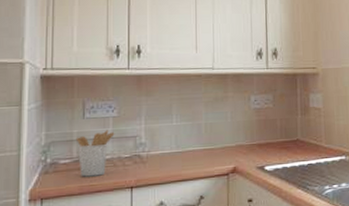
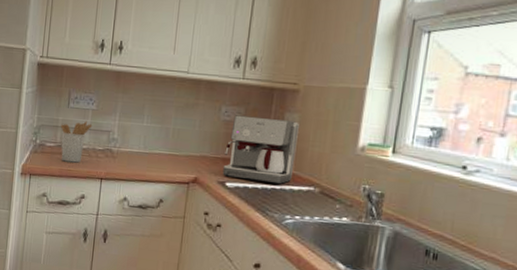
coffee maker: none [260,100,325,161] -> present [222,115,299,185]

